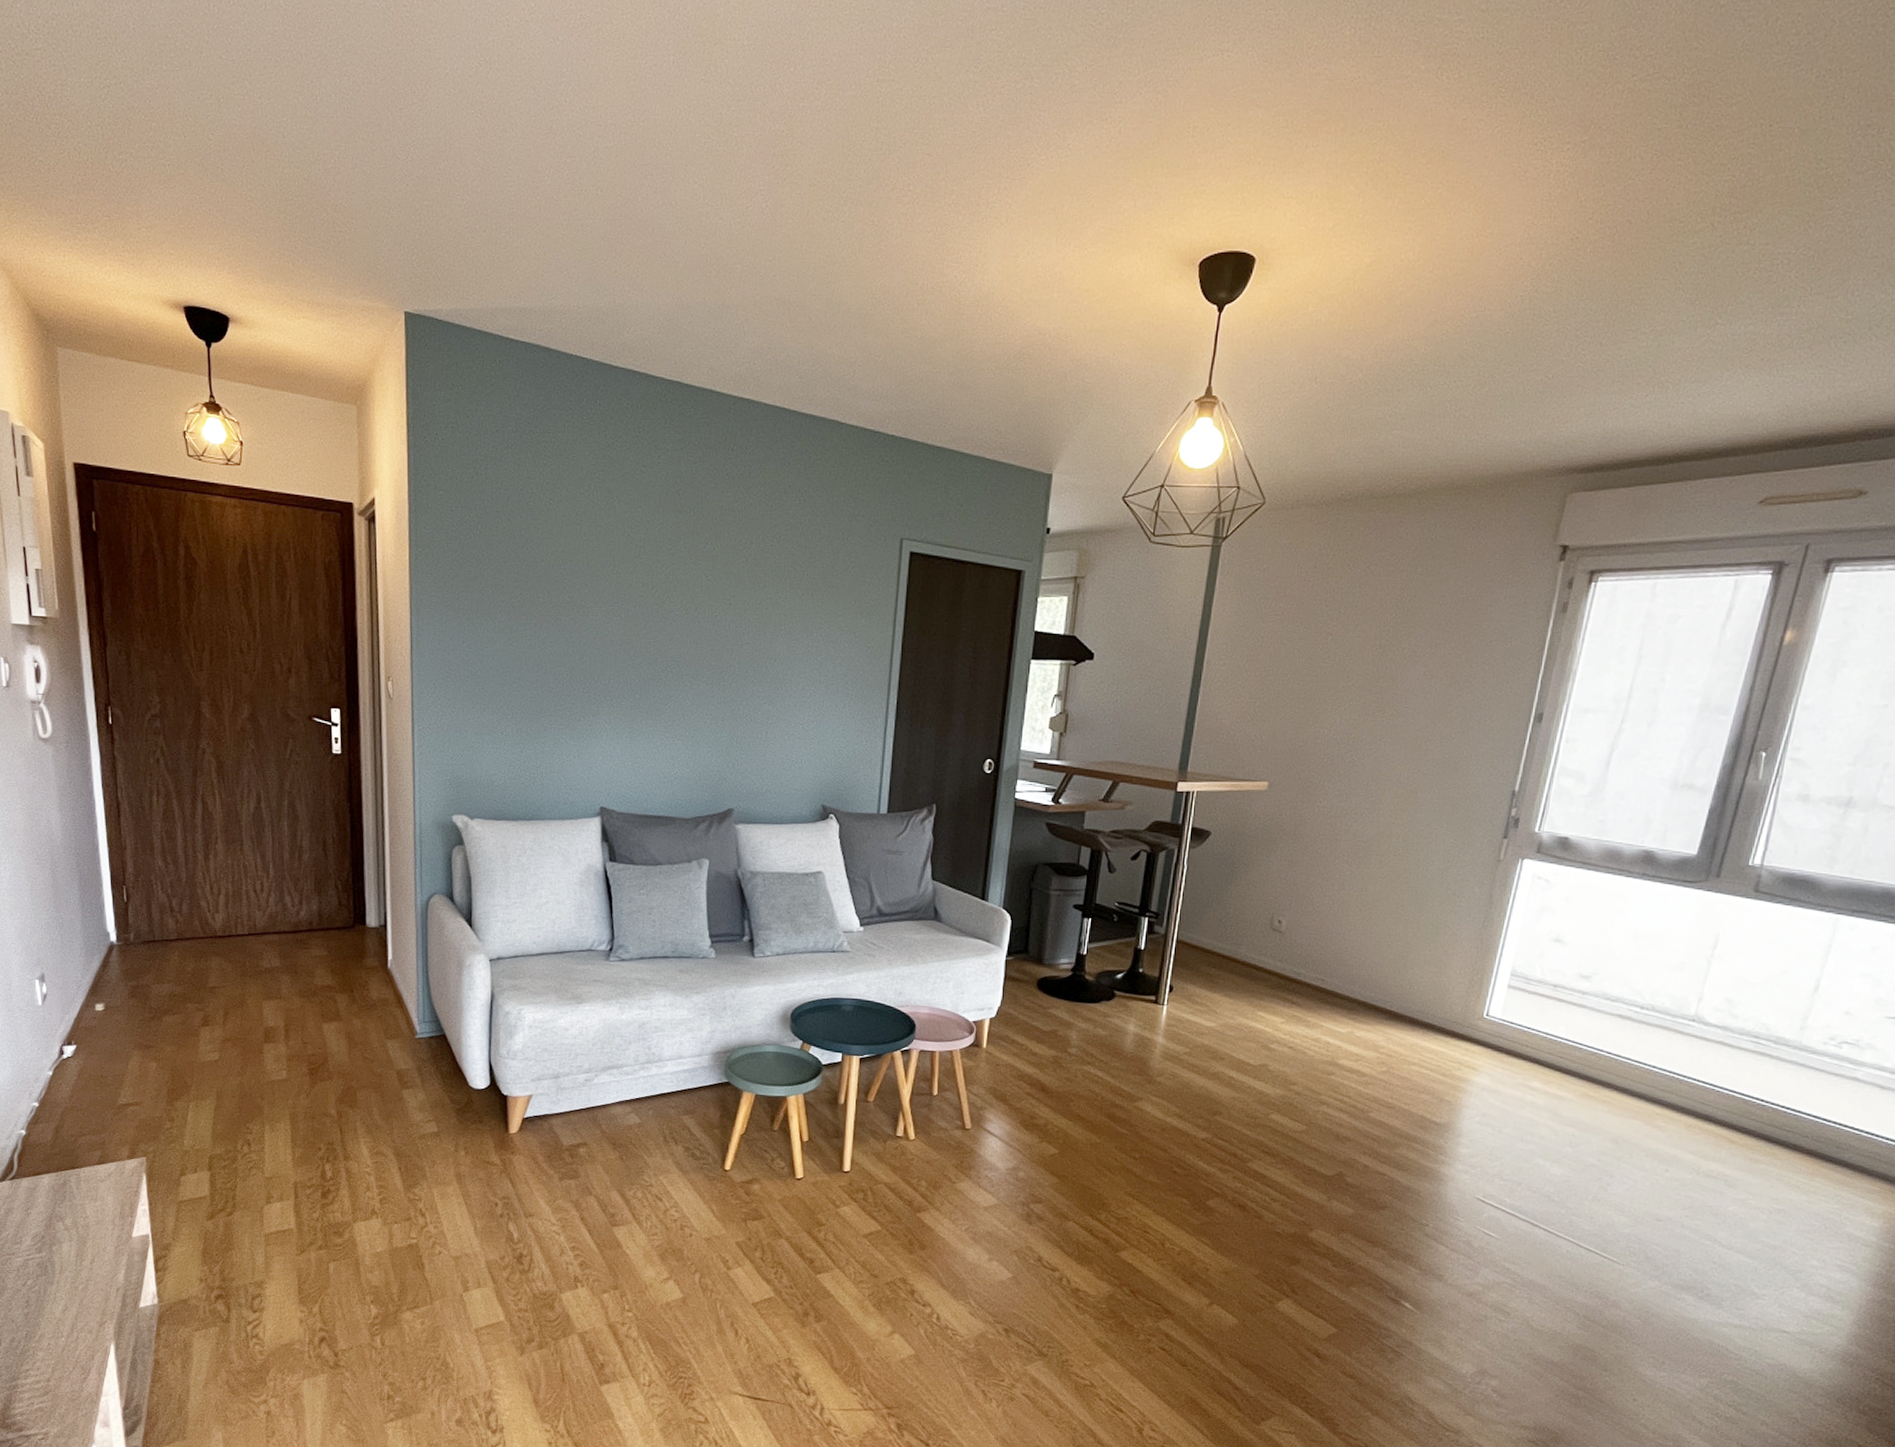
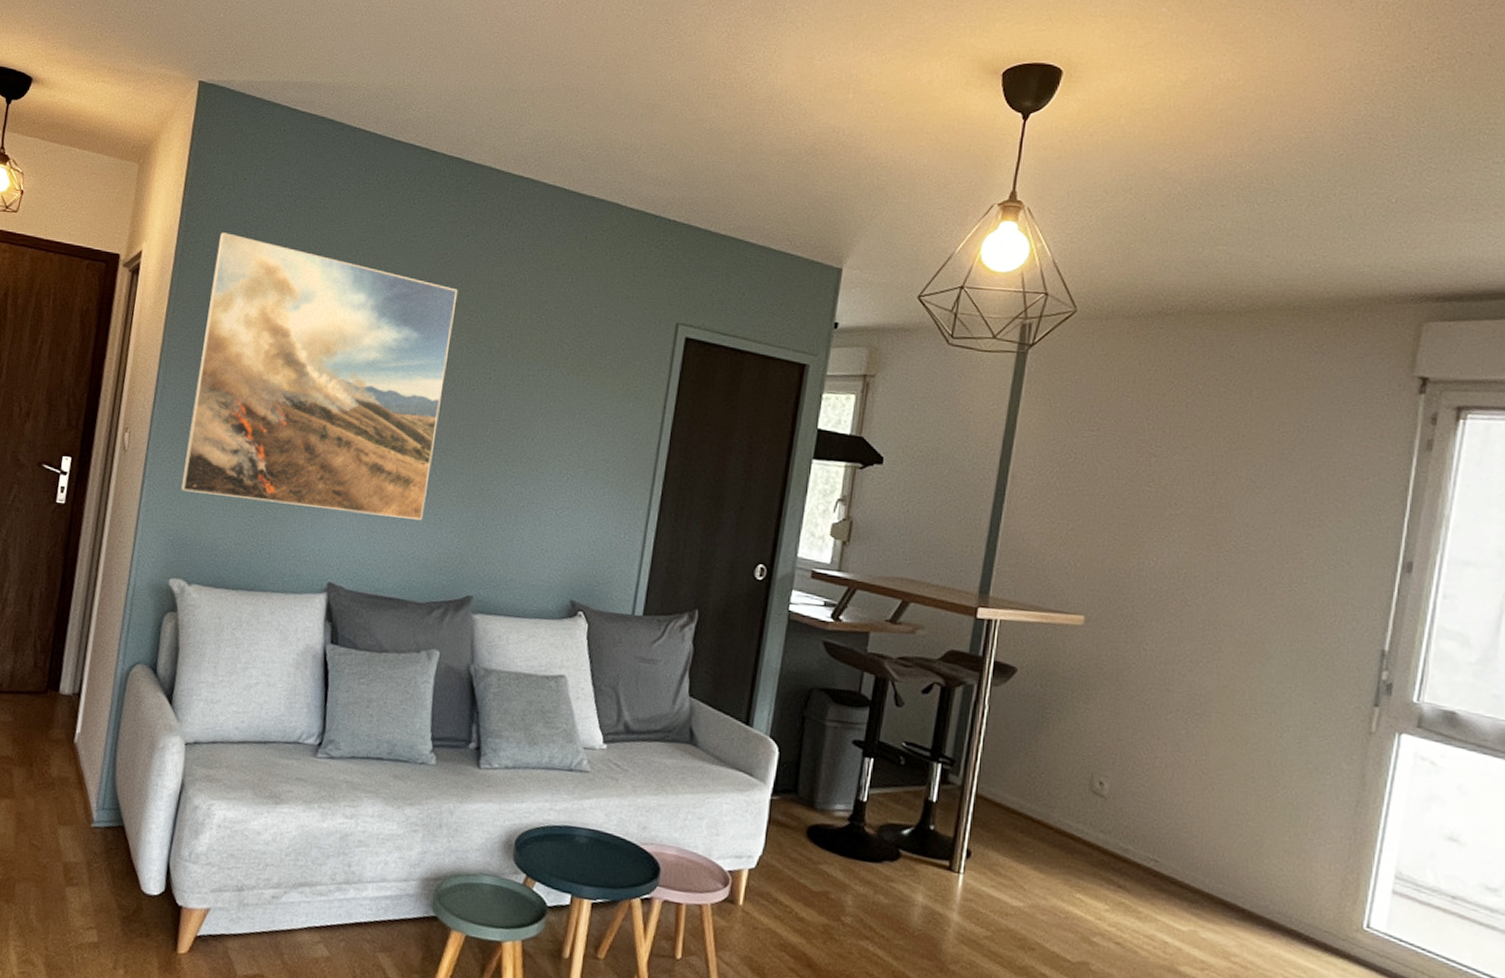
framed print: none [450,474,692,743] -> present [181,232,458,520]

